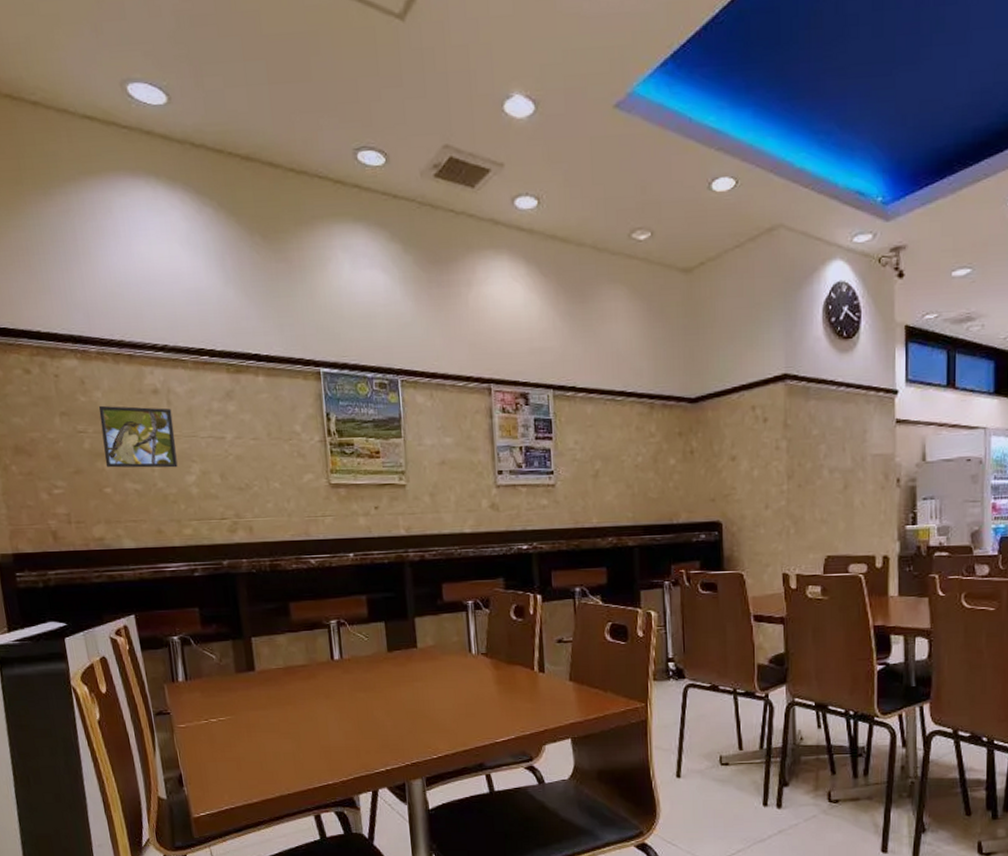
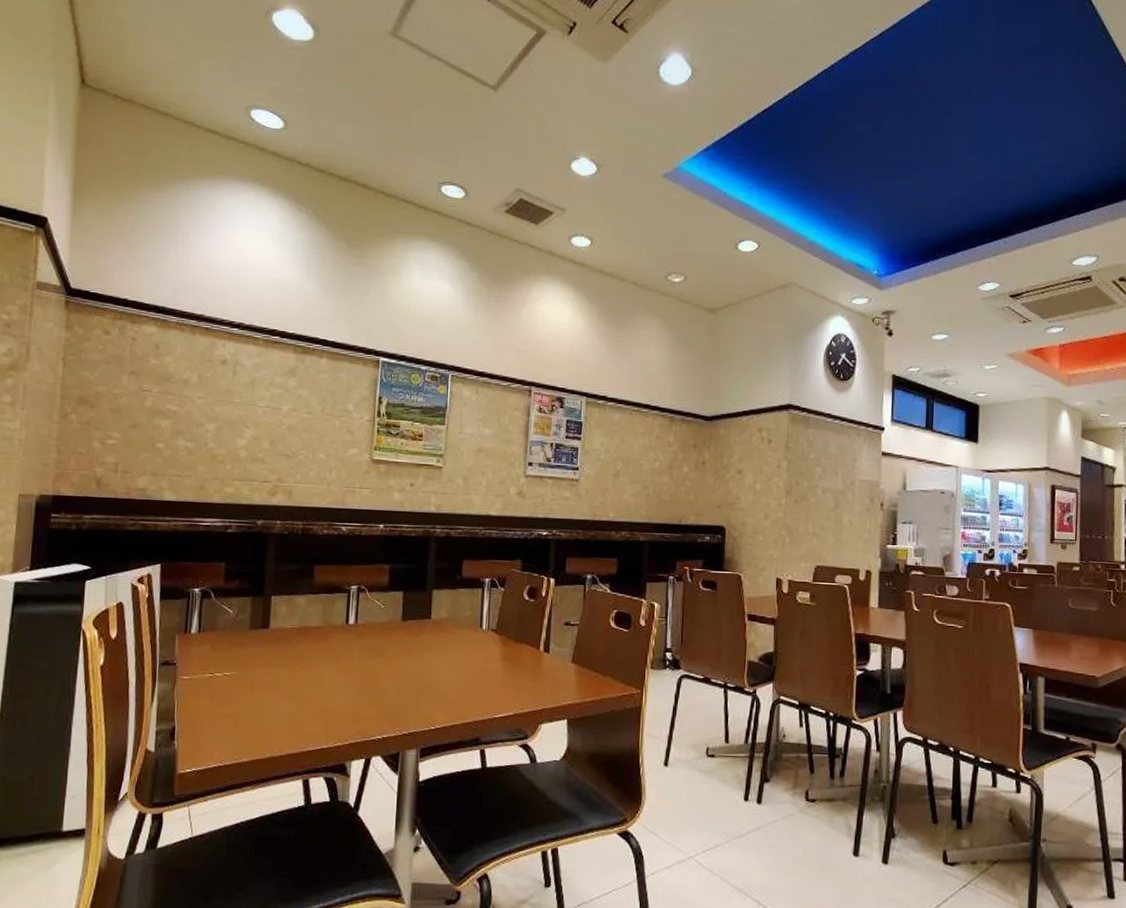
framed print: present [98,405,178,468] -> none [163,369,236,431]

